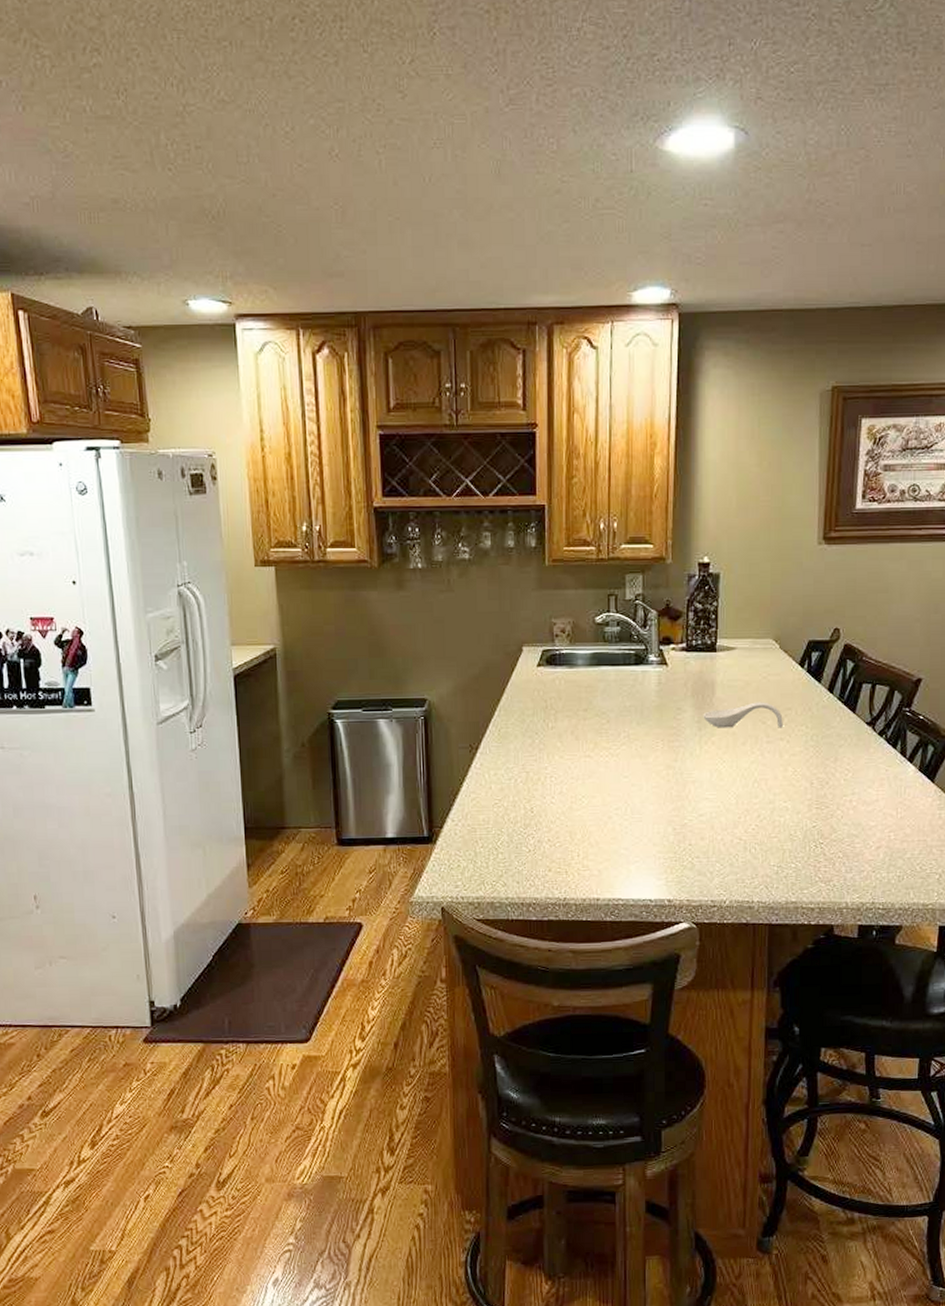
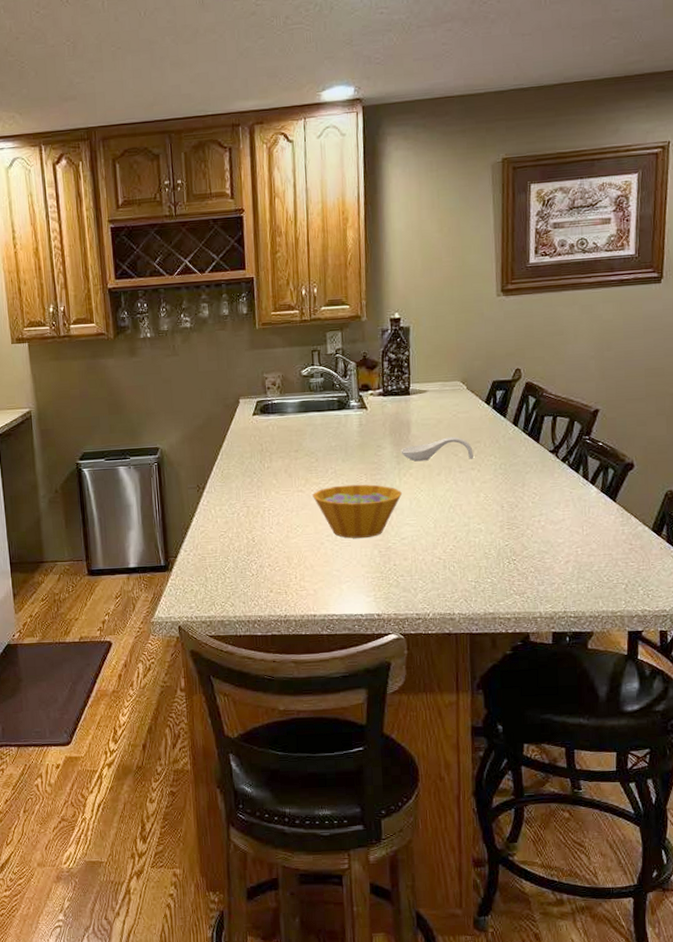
bowl: none [602,751,702,813] -> present [312,484,402,538]

